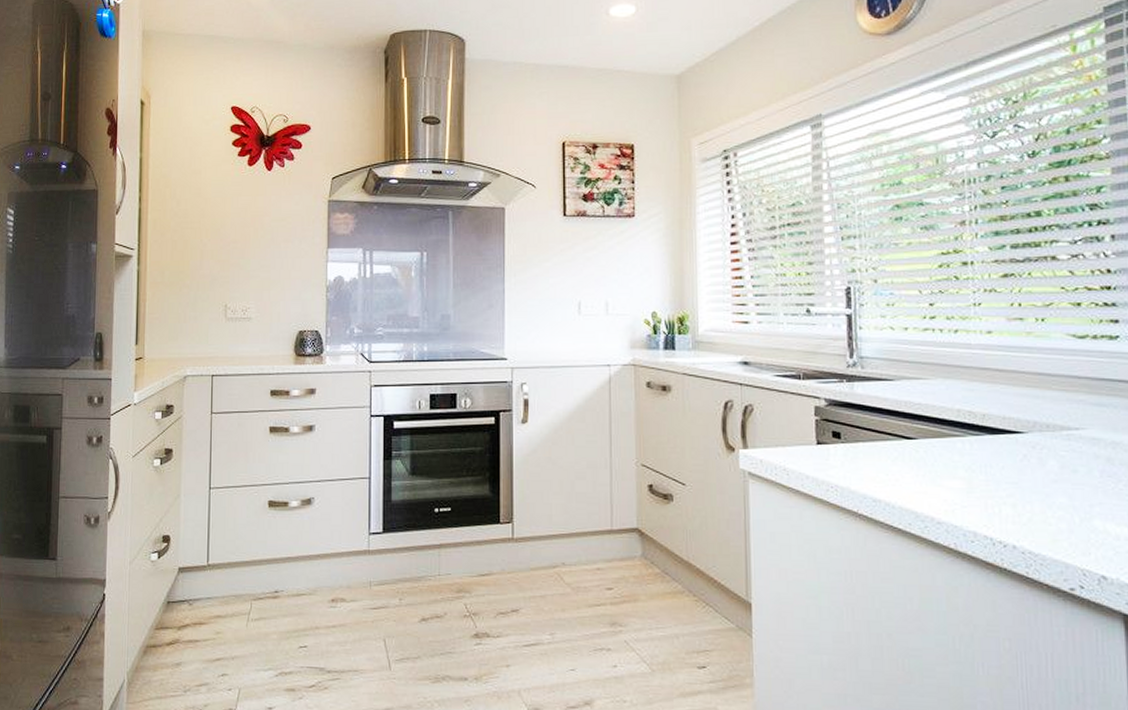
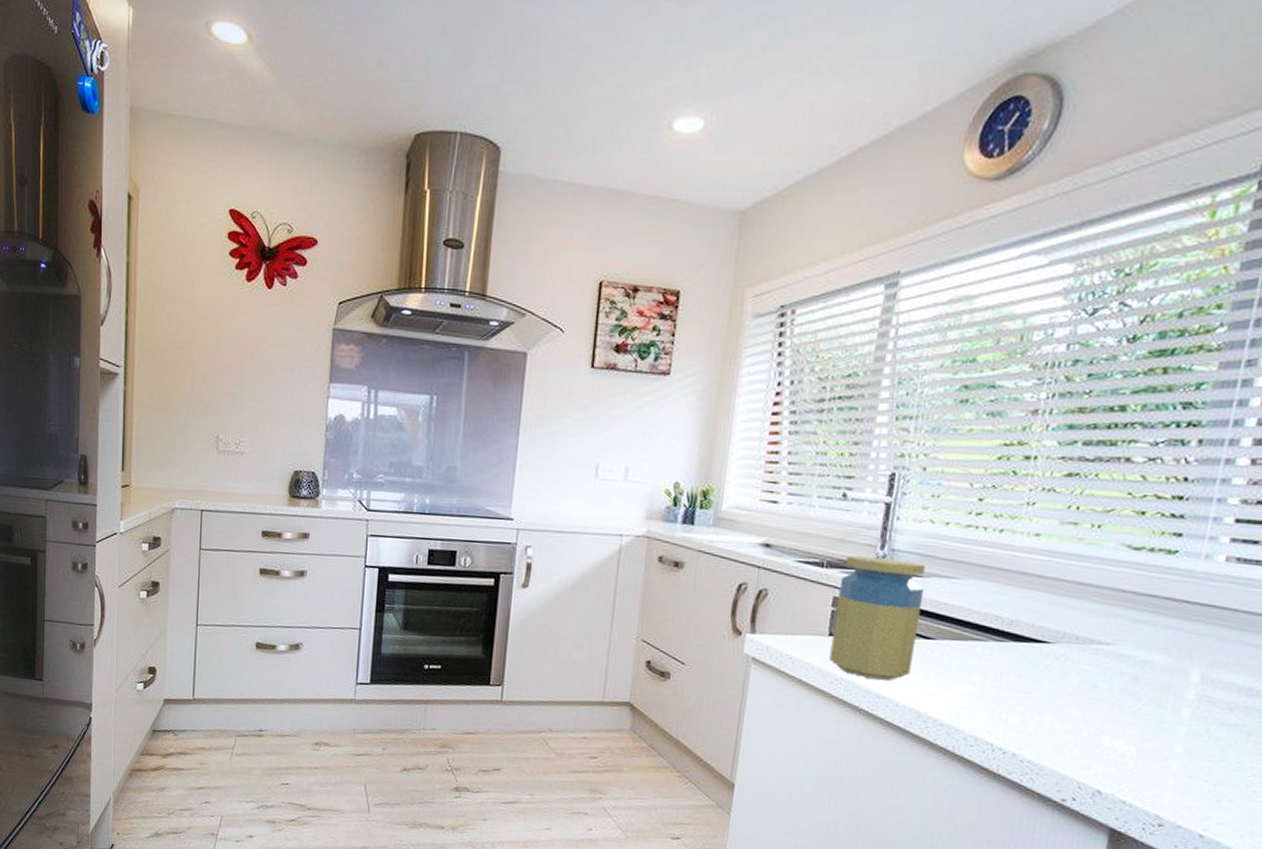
jar: none [818,366,900,483] -> present [829,555,925,680]

